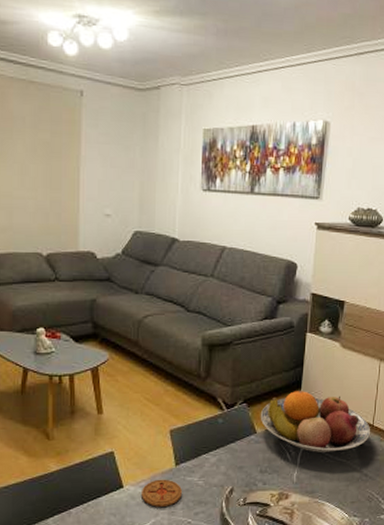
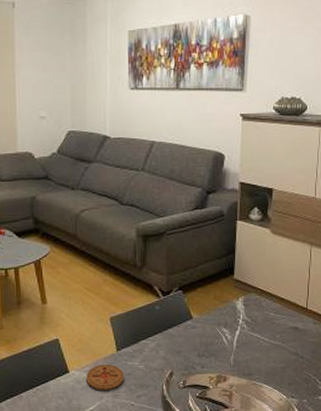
fruit bowl: present [260,391,370,452] -> none [195,277,304,336]

